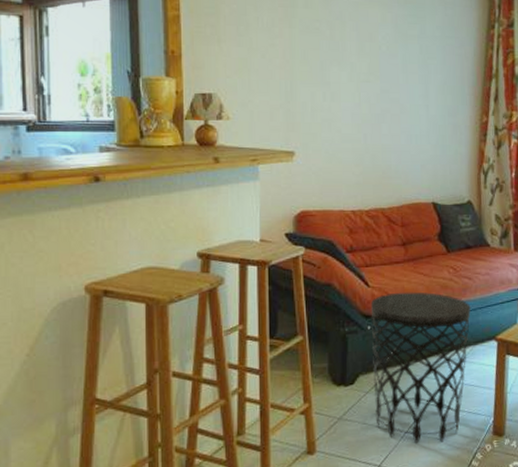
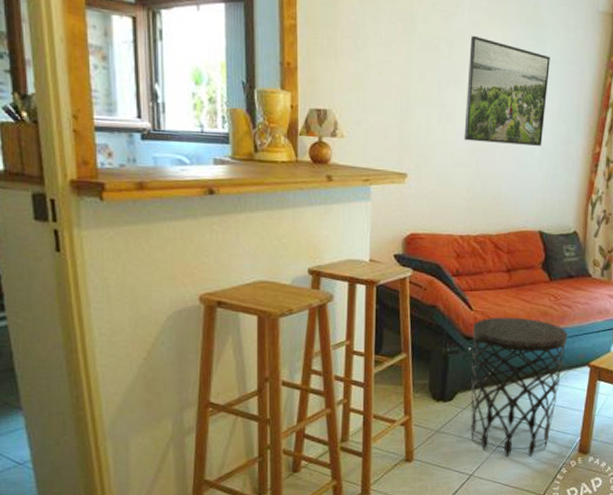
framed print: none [349,16,431,118] -> present [464,35,550,146]

